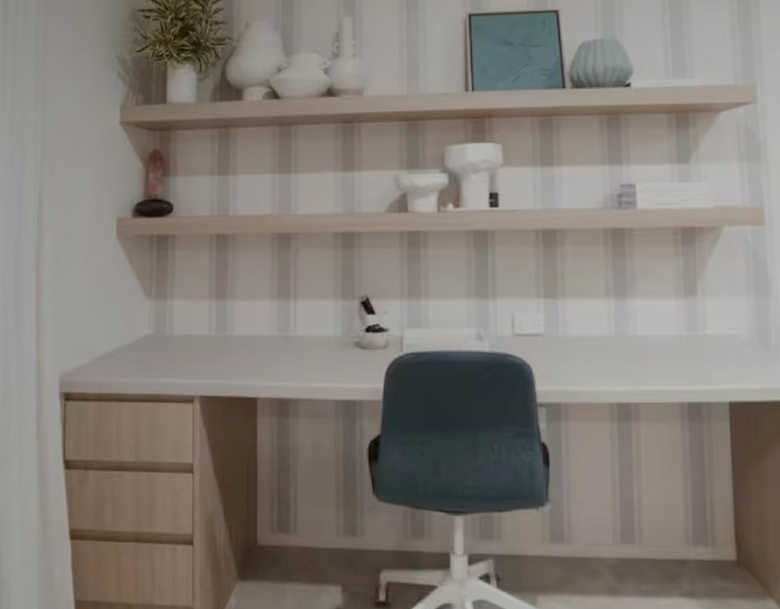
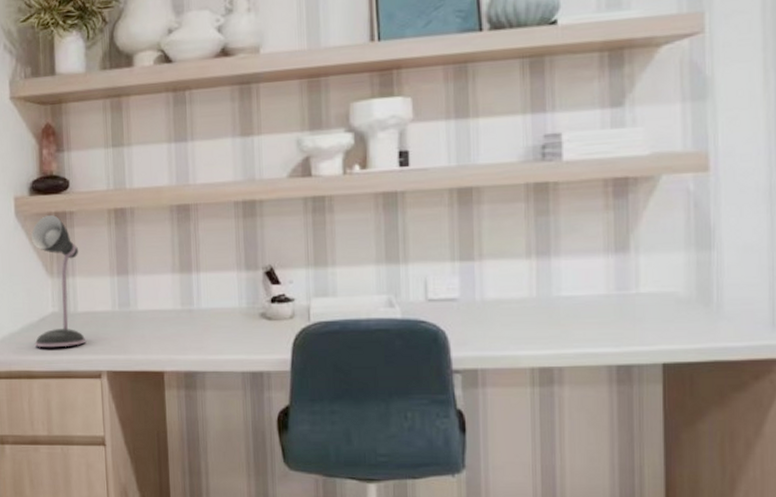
desk lamp: none [127,238,180,371] -> present [31,215,85,348]

